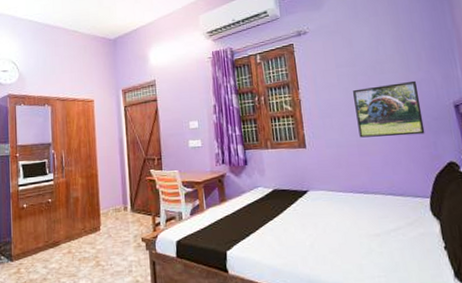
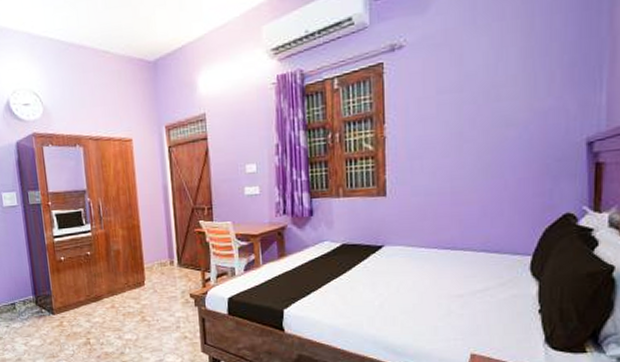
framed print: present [353,80,425,138] -> none [455,110,542,184]

